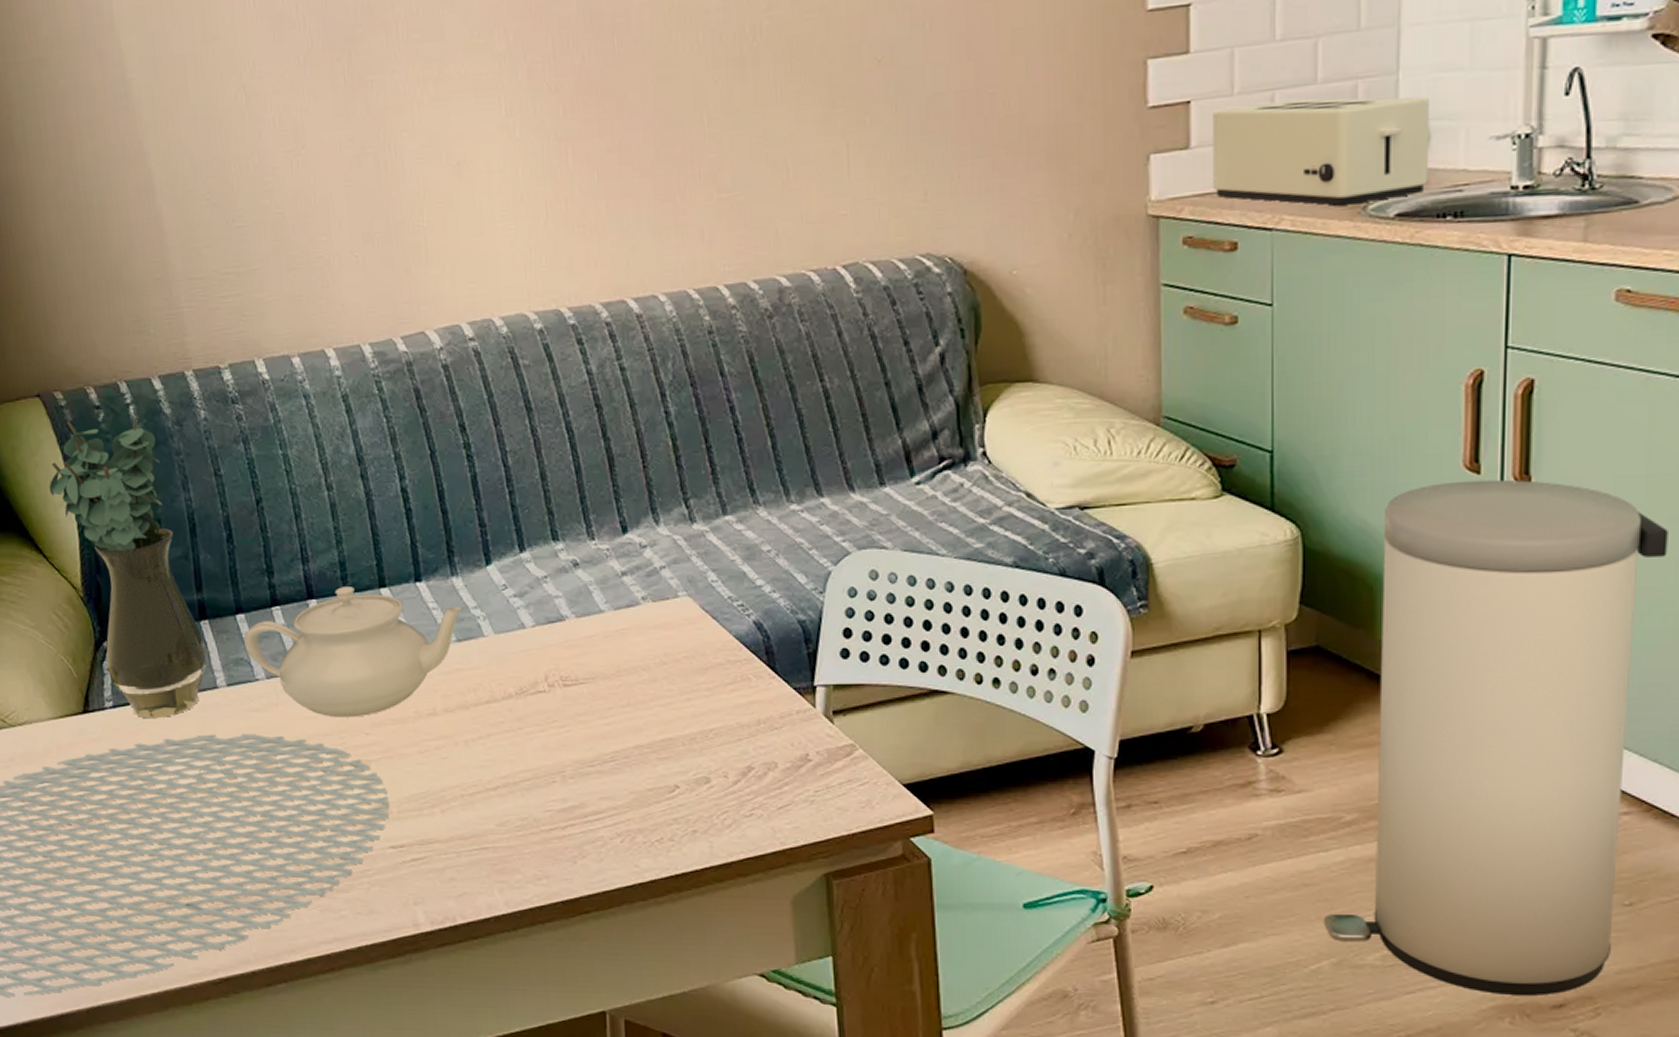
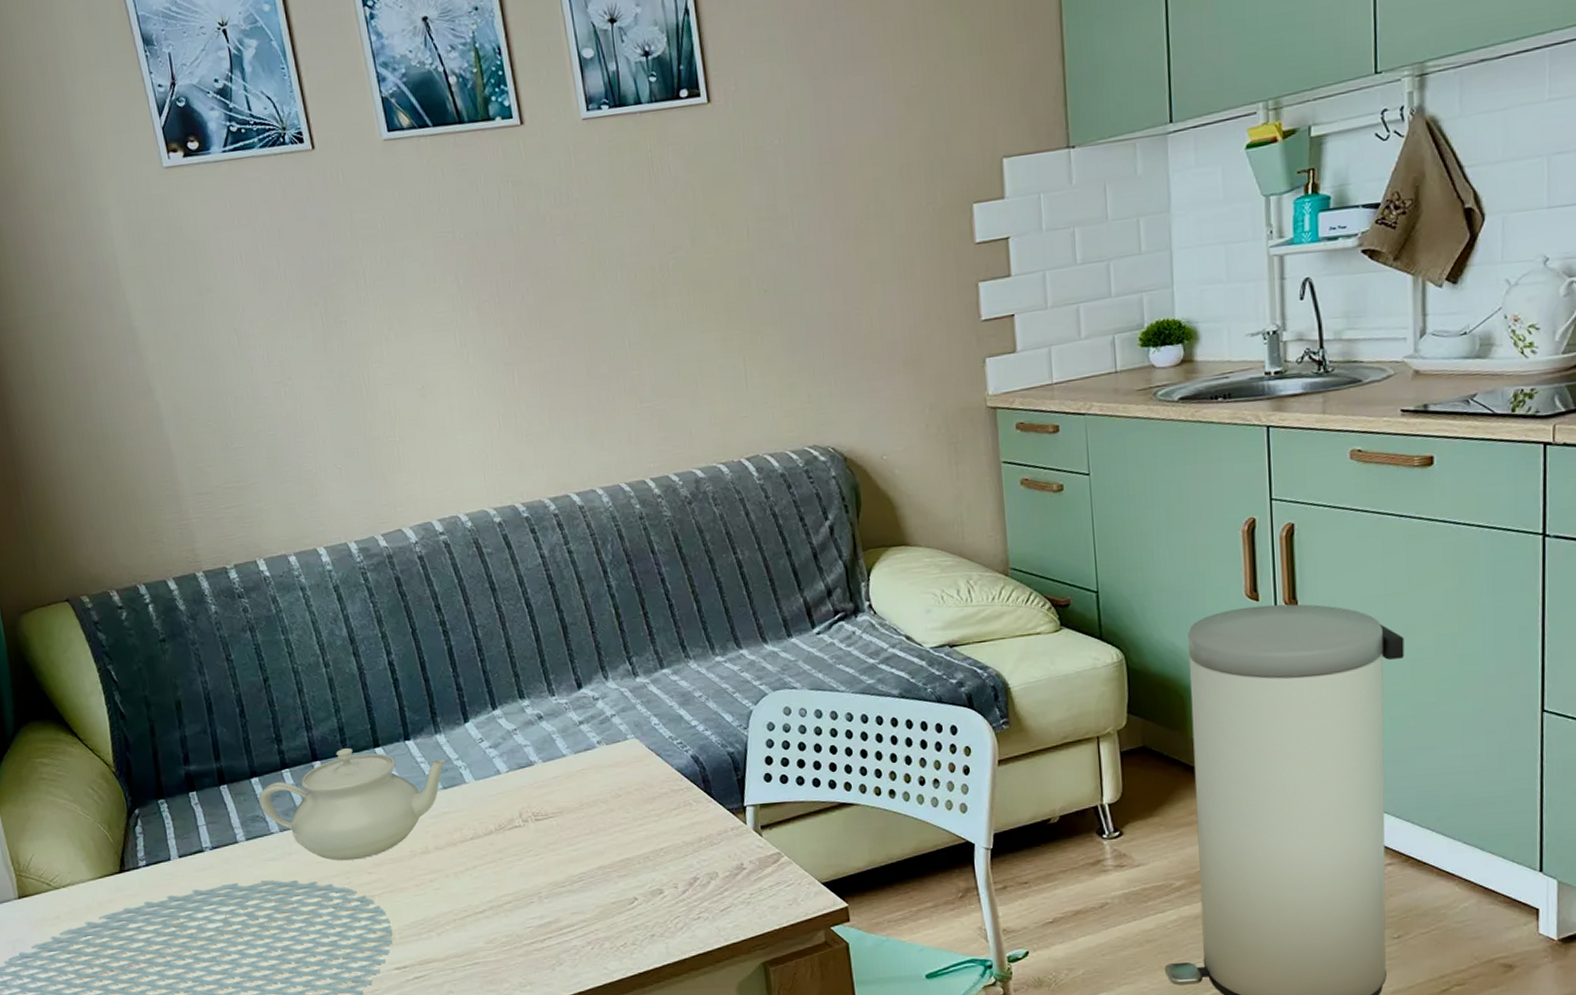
vase: present [49,417,208,719] -> none [80,614,228,874]
toaster: present [1213,96,1431,206] -> none [1033,304,1202,393]

